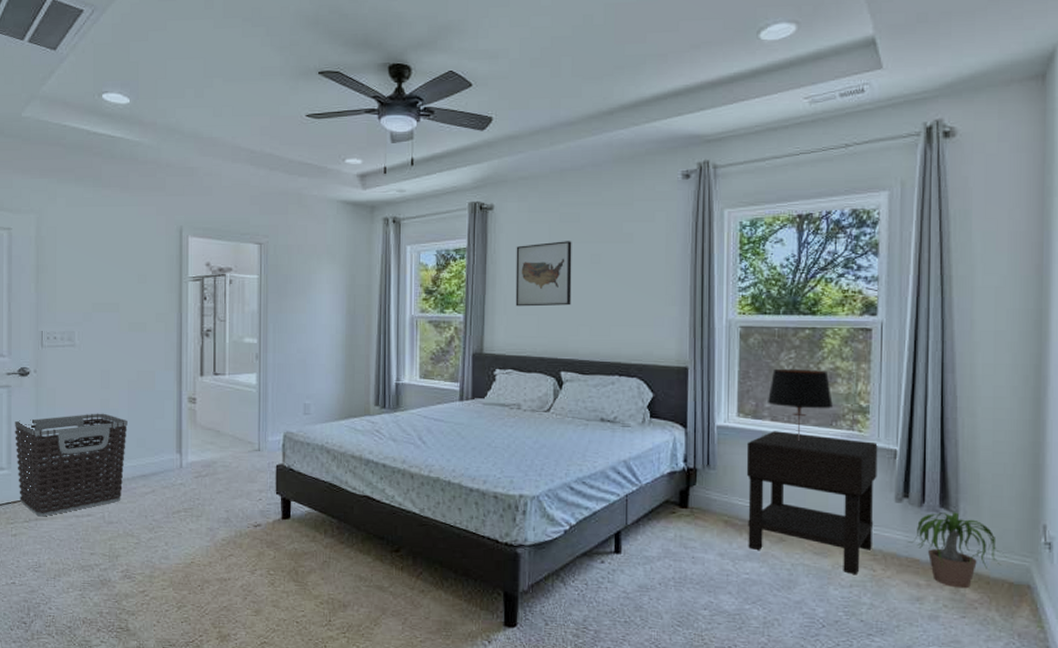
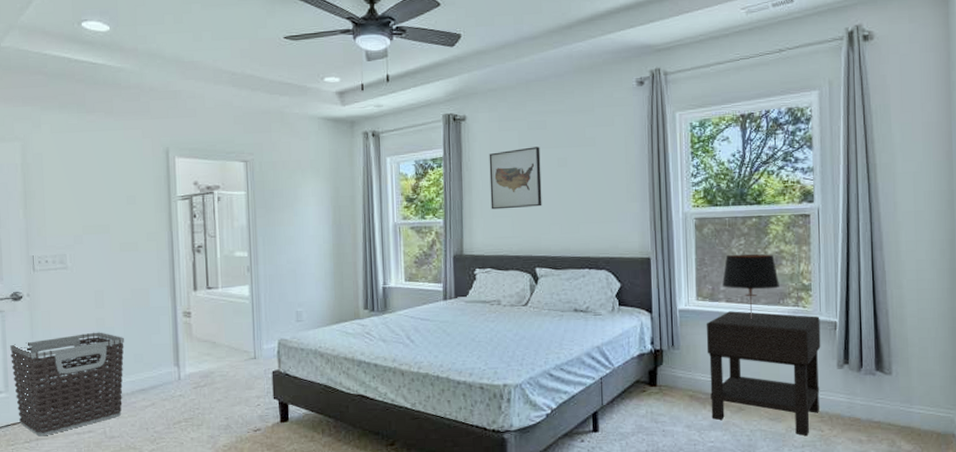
potted plant: present [908,512,1007,589] -> none [850,374,934,441]

